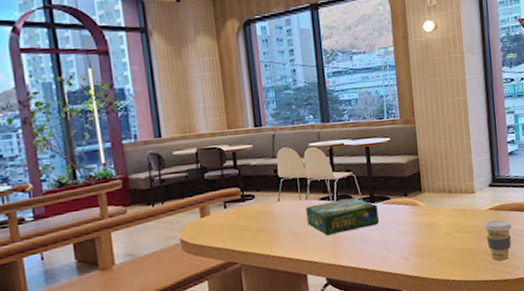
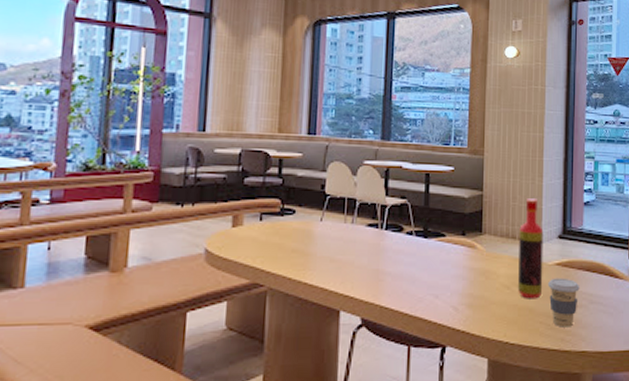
board game: present [306,197,379,235] -> none [349,229,430,267]
bottle: none [454,155,480,242] -> present [518,199,544,299]

